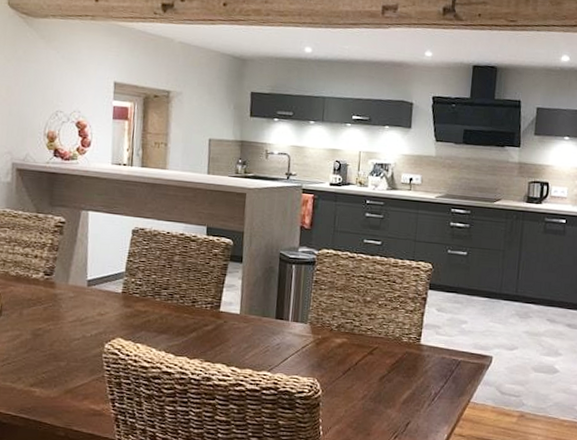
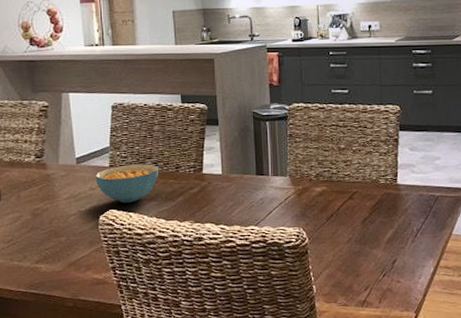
cereal bowl: none [105,293,175,334] -> present [95,164,159,203]

